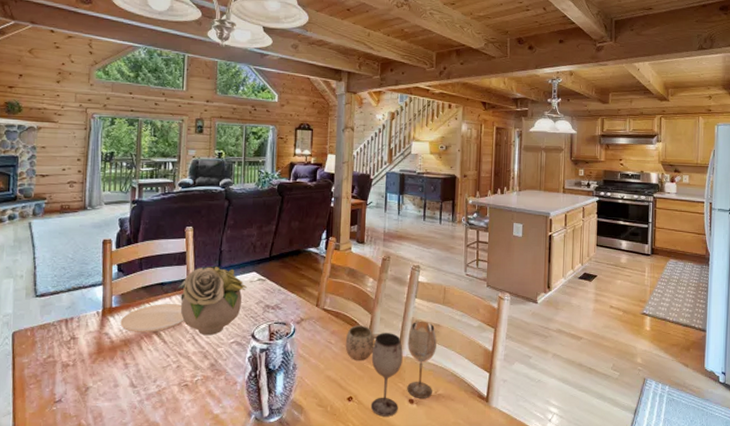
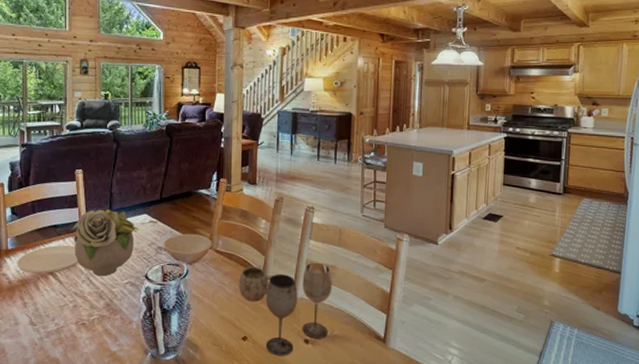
soup bowl: none [271,291,320,322] -> present [163,233,212,263]

